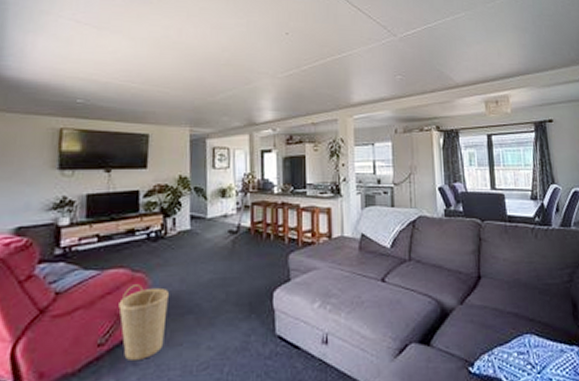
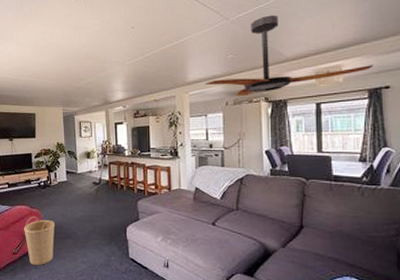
ceiling fan: none [372,36,538,124] -> present [205,15,374,97]

